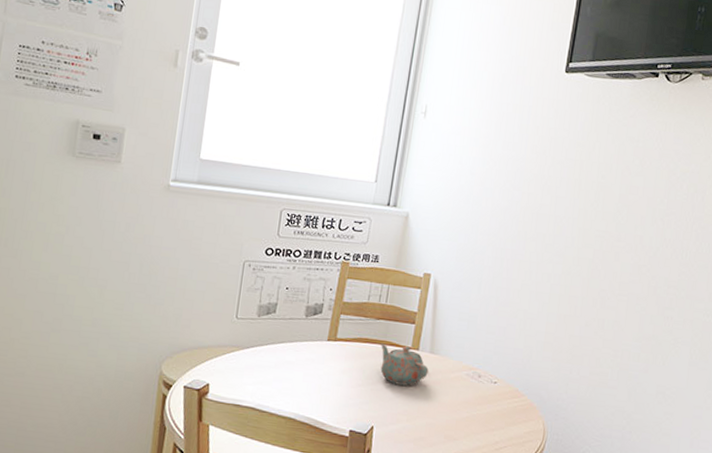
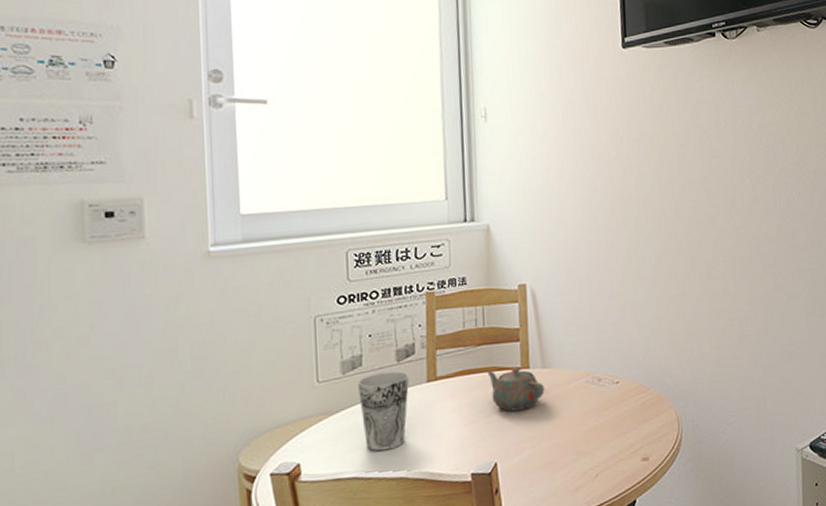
cup: none [266,322,314,392] -> present [357,371,410,452]

